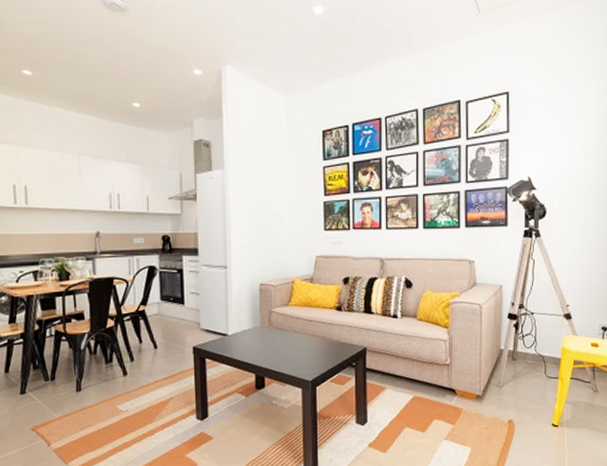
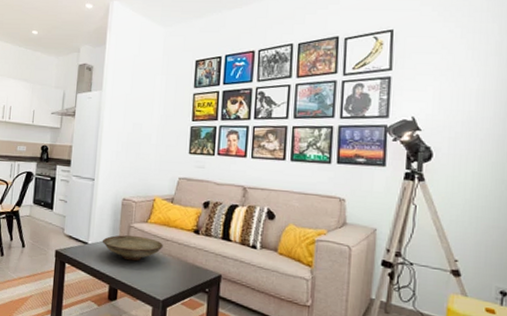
decorative bowl: none [242,321,307,347] -> present [102,235,163,261]

